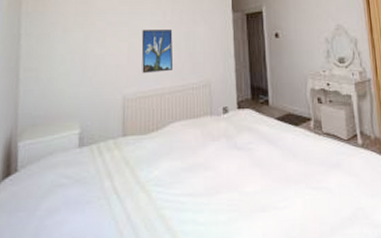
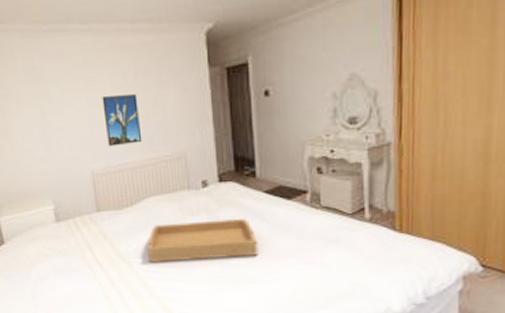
serving tray: none [168,144,272,192] -> present [147,219,258,263]

